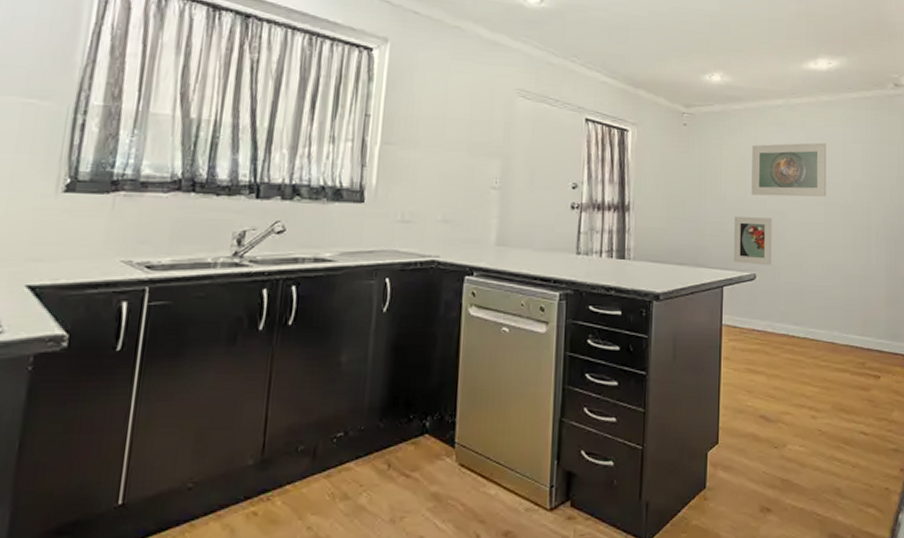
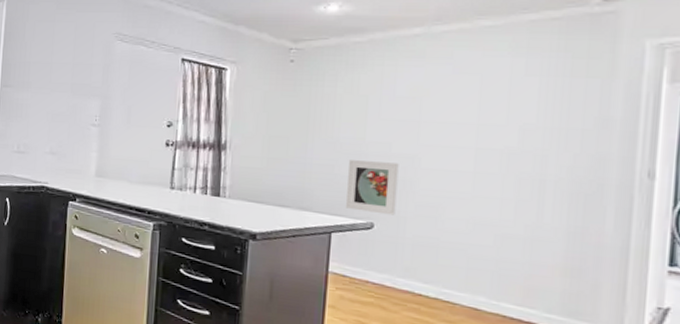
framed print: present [751,142,827,197] -> none [373,76,484,141]

